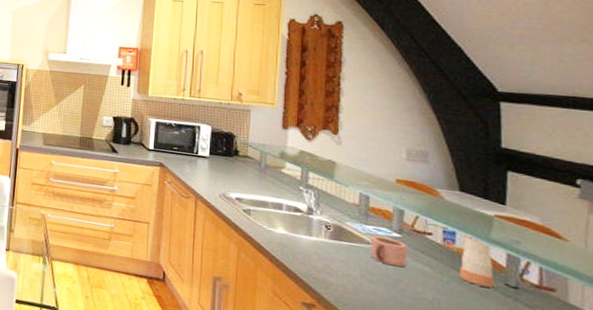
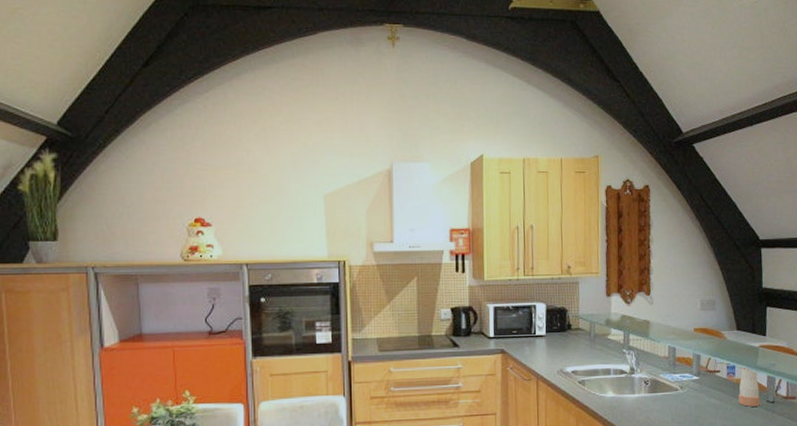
mug: present [370,235,407,268] -> none [677,381,704,406]

